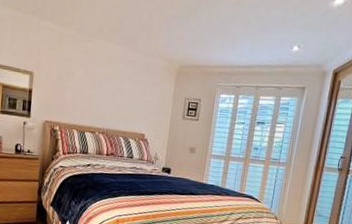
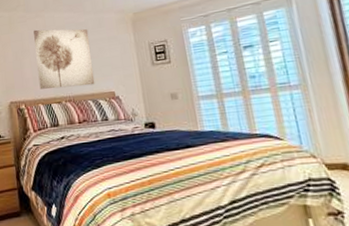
wall art: none [77,54,136,124] -> present [33,28,95,89]

